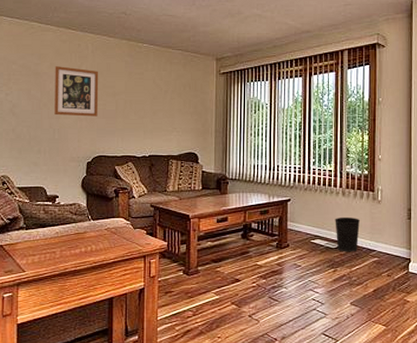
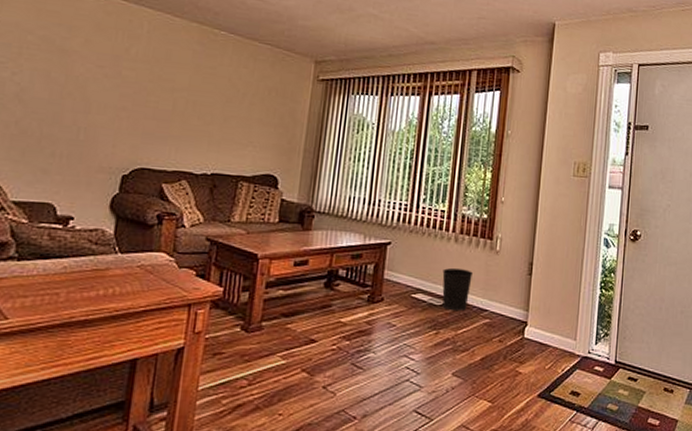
wall art: present [54,66,99,117] -> none [82,44,155,117]

